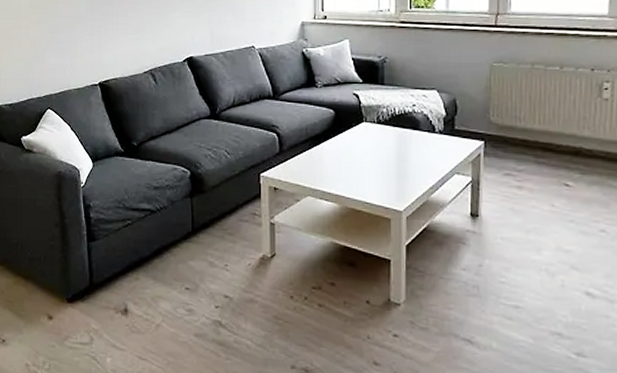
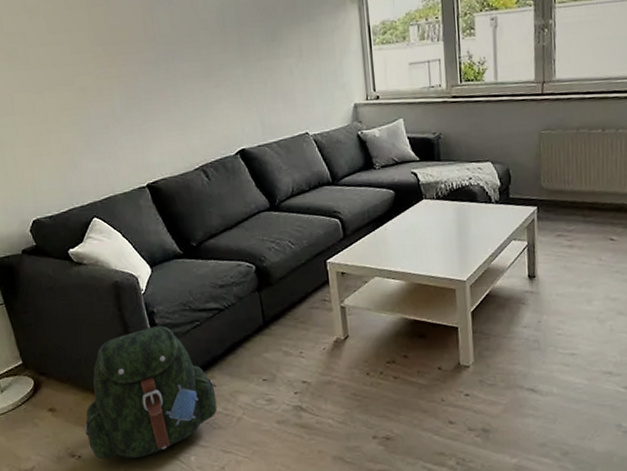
backpack: none [12,220,141,351] -> present [85,326,218,460]

